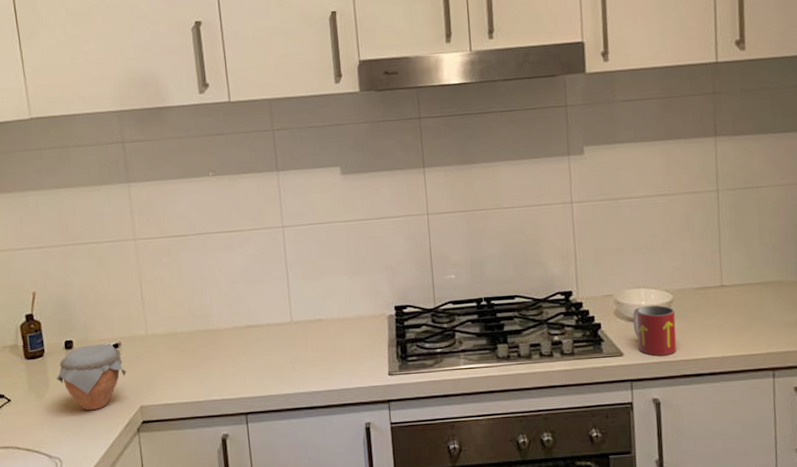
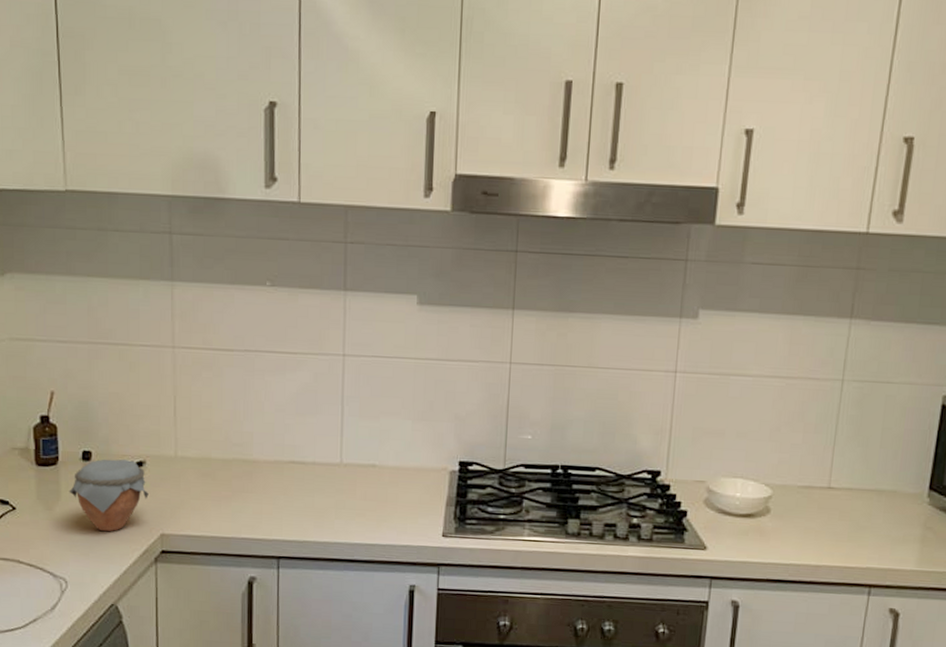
mug: present [632,305,676,356] -> none [722,498,772,555]

